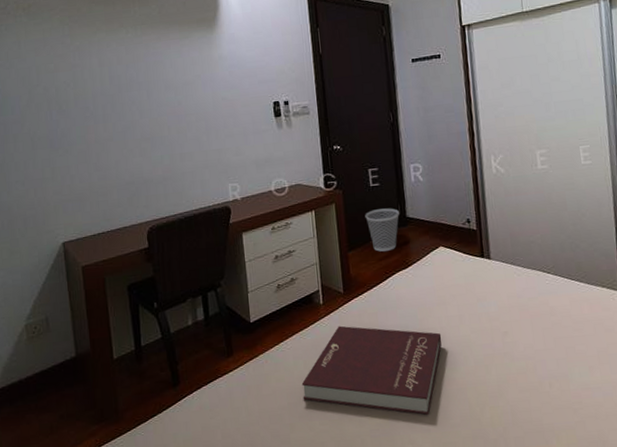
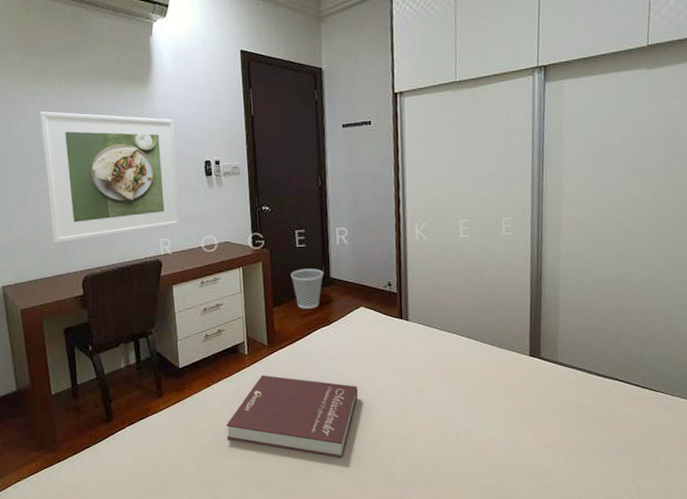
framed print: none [104,58,250,195] -> present [39,111,181,244]

